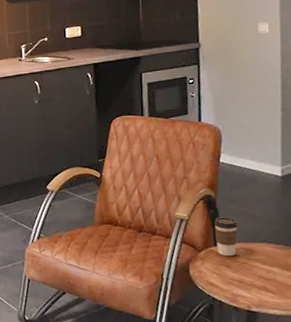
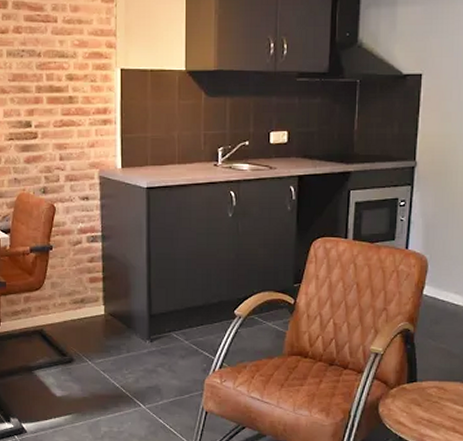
coffee cup: present [213,217,238,256] -> none [409,353,434,394]

